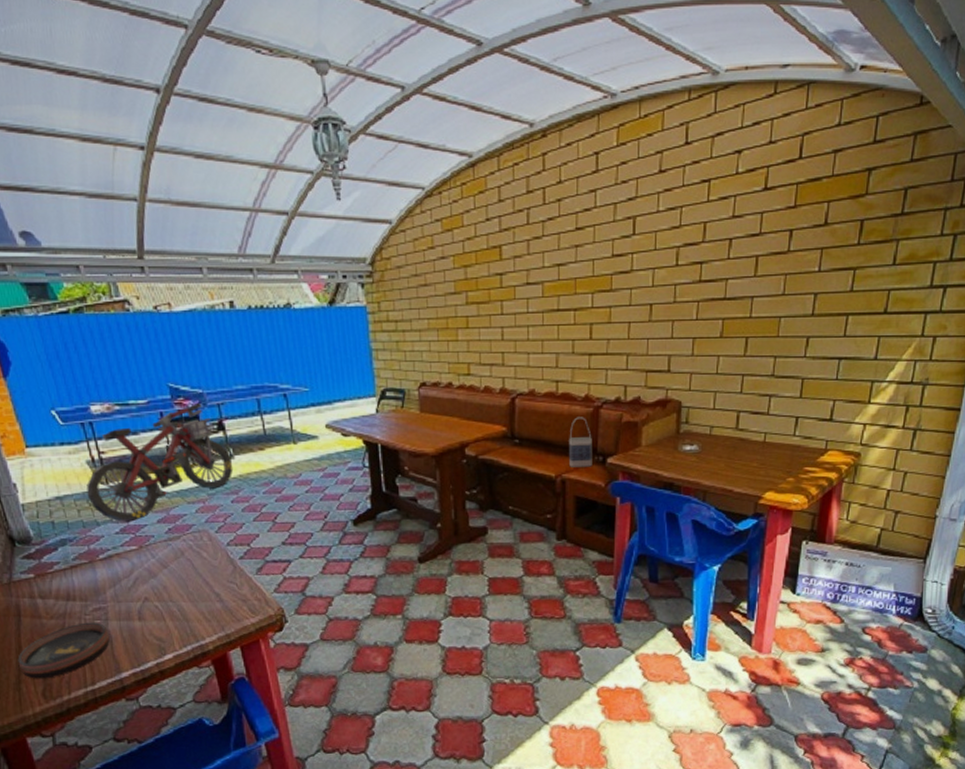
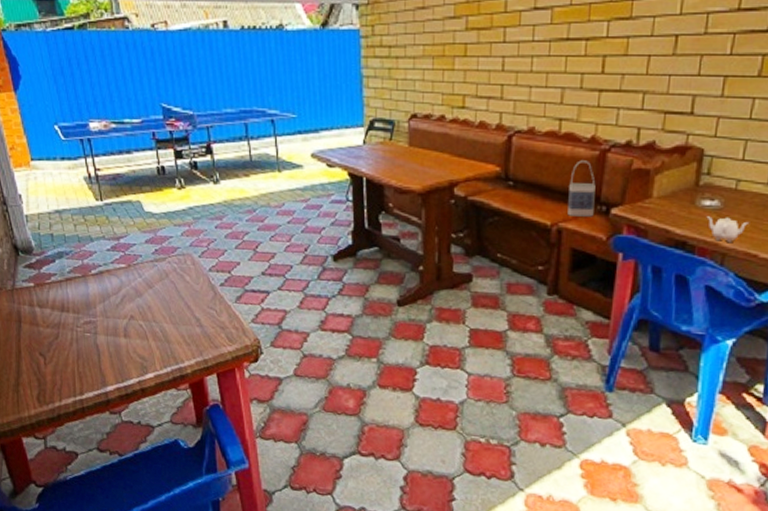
ashtray: present [18,622,110,679] -> none [17,334,98,384]
bicycle: present [86,402,234,521] -> none [83,124,219,239]
teapot: none [688,459,723,482] -> present [706,216,748,244]

